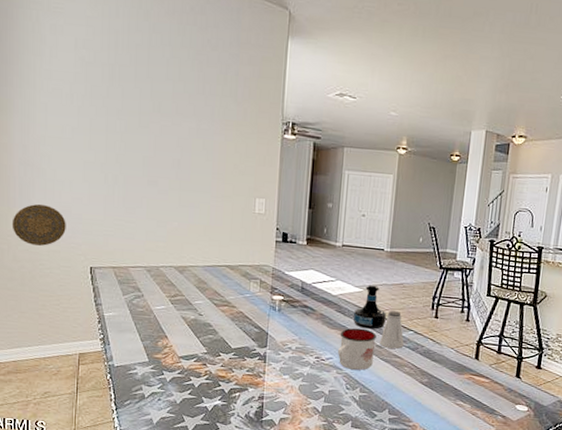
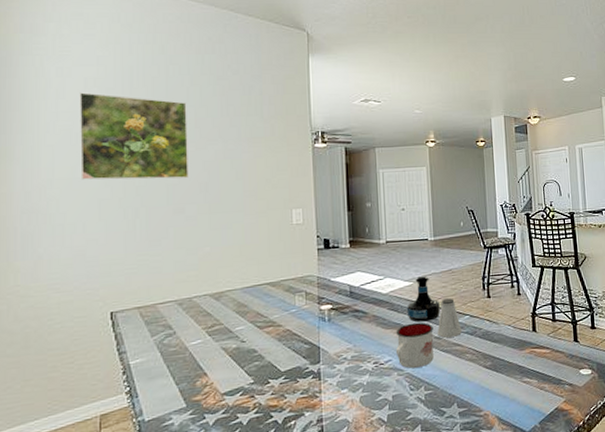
decorative plate: present [11,204,66,246] -> none [12,252,80,300]
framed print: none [69,53,166,153] -> present [79,92,189,180]

